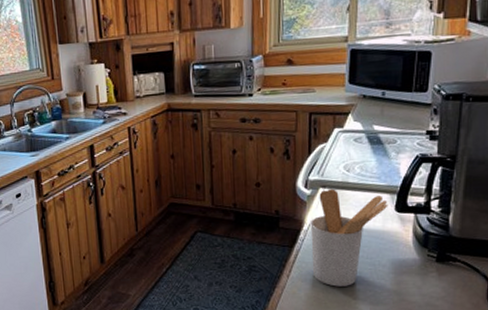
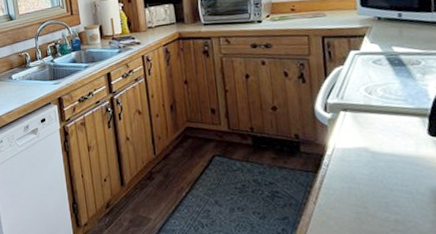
utensil holder: present [310,189,388,287] -> none [334,112,420,216]

